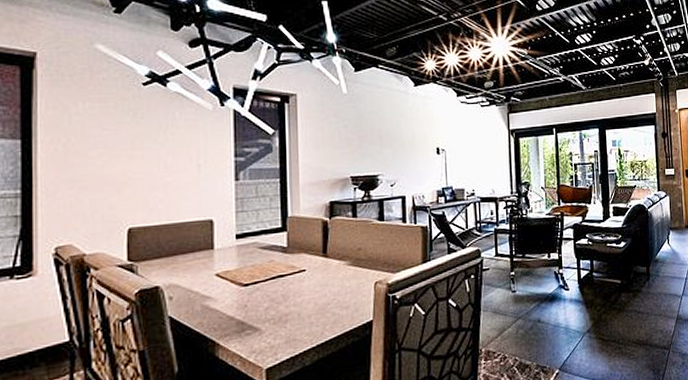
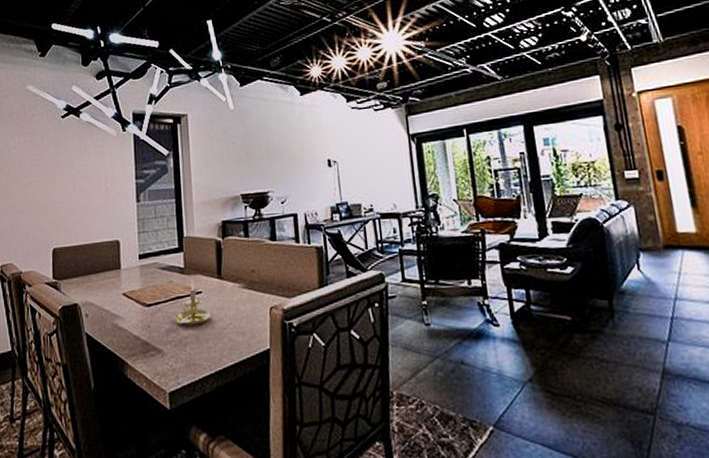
candle holder: none [275,258,315,304] -> present [175,279,212,326]

